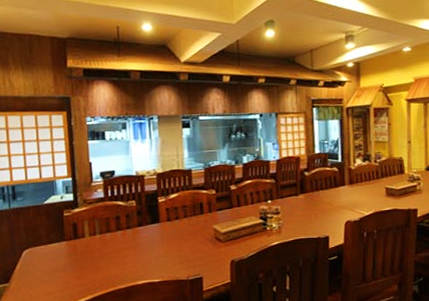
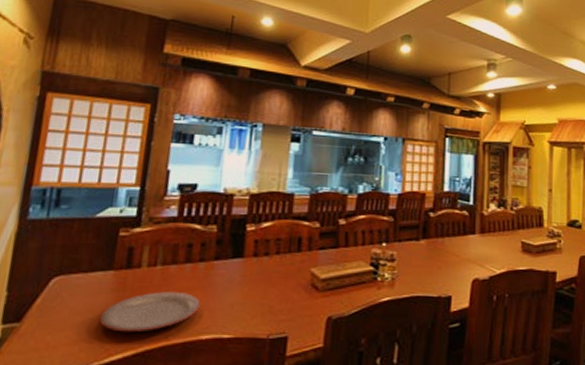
plate: none [63,252,133,284] -> present [99,291,200,333]

